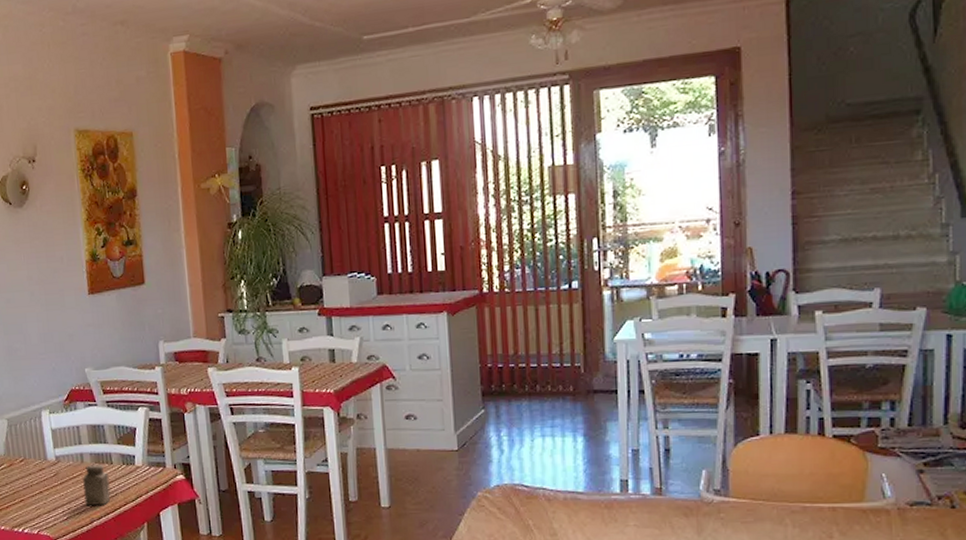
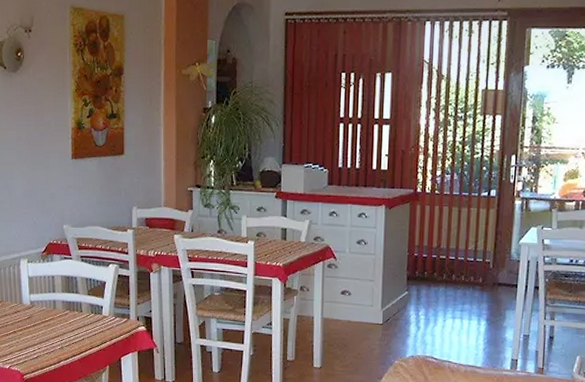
salt shaker: present [83,463,111,505] -> none [54,310,78,347]

